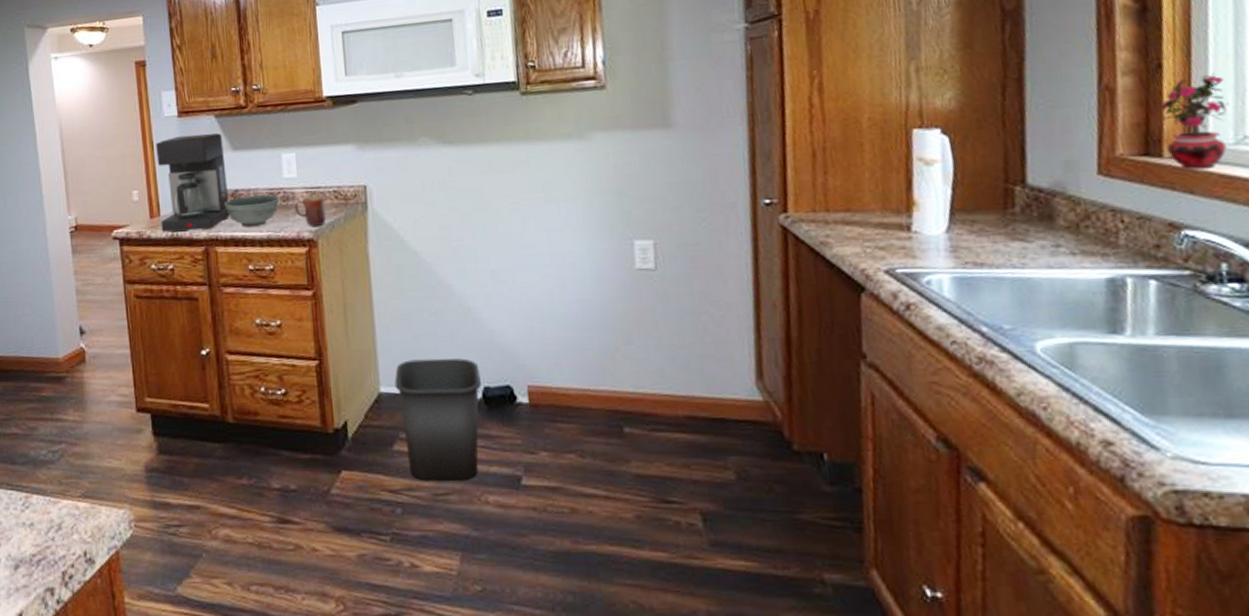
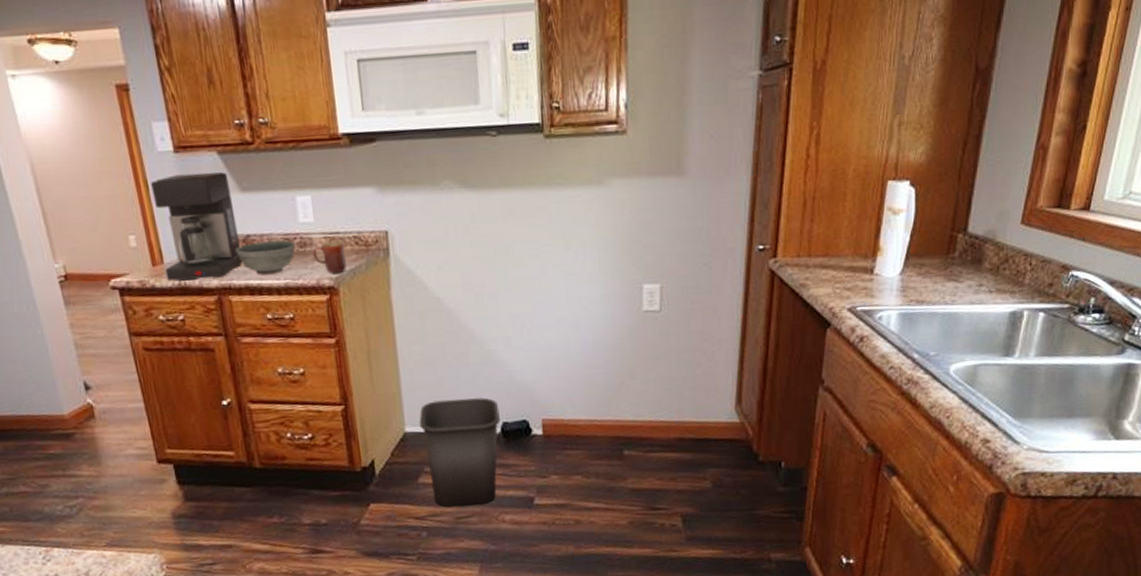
potted flower: present [1157,73,1229,170] -> none [1072,135,1127,221]

